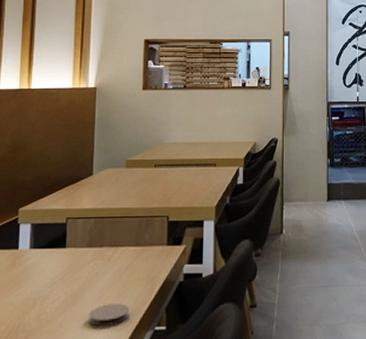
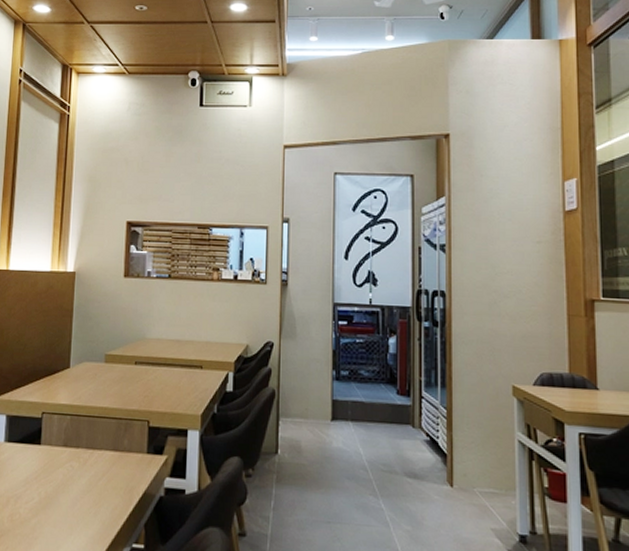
coaster: present [89,303,130,326] -> none [63,511,106,536]

